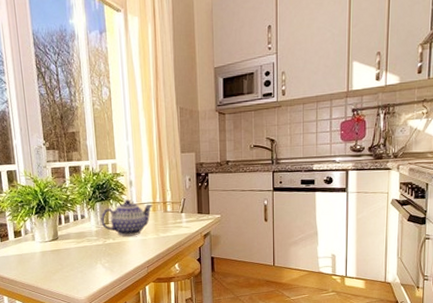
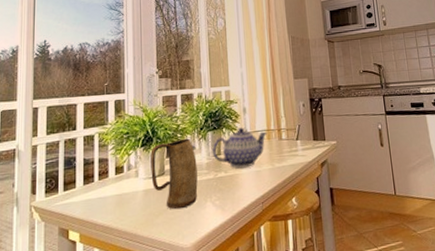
mug: none [44,208,89,269] -> present [150,138,198,210]

